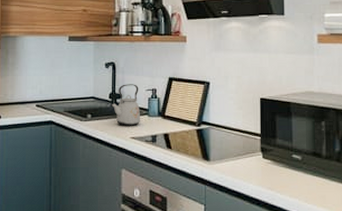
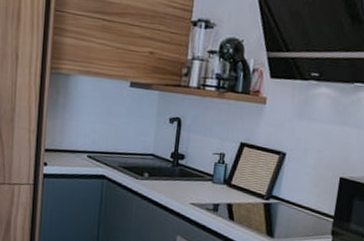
kettle: present [111,84,141,126] -> none [172,144,205,191]

